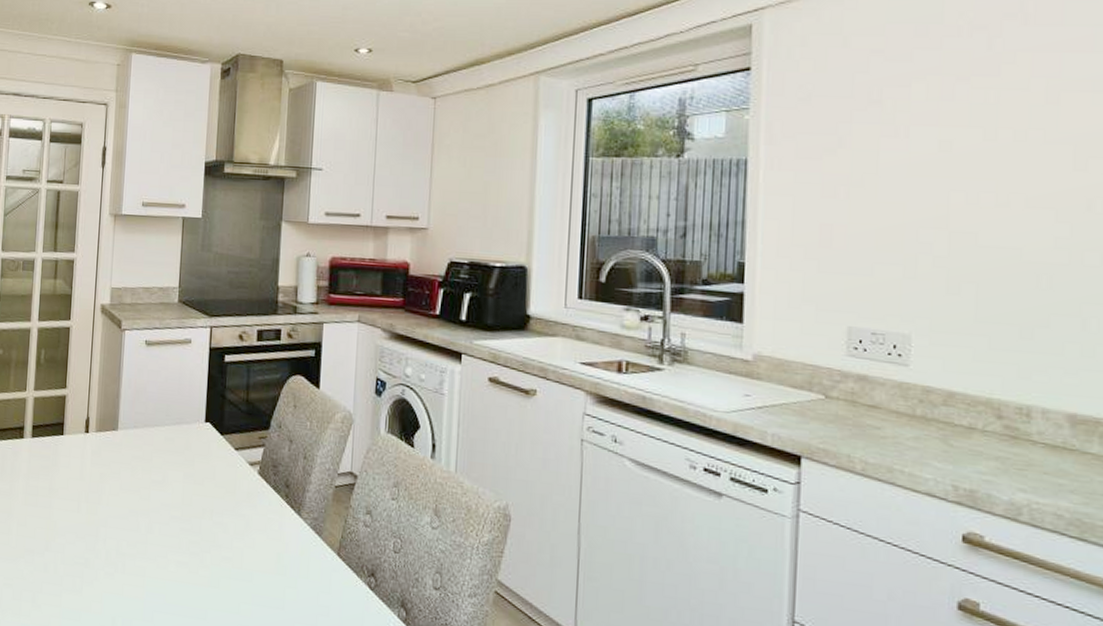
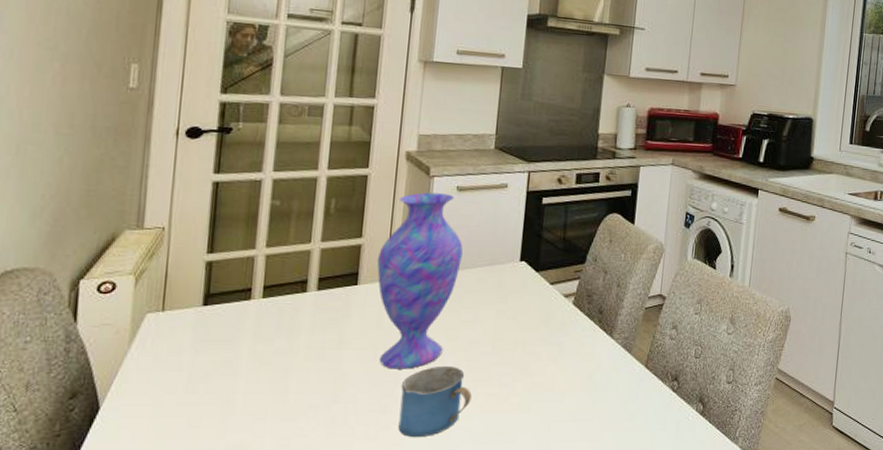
vase: none [78,346,152,525] -> present [376,192,463,369]
mug: none [99,525,164,598] -> present [398,365,472,438]

